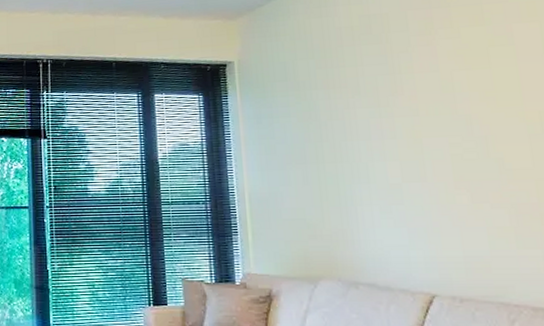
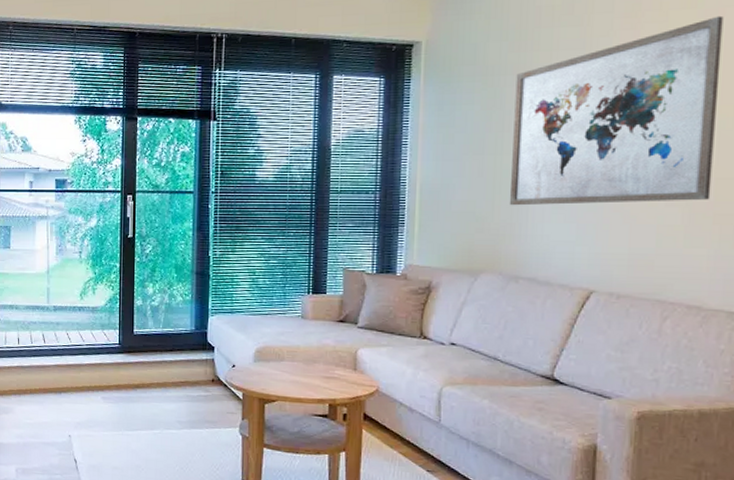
wall art: none [327,31,534,212] -> present [509,15,724,206]

